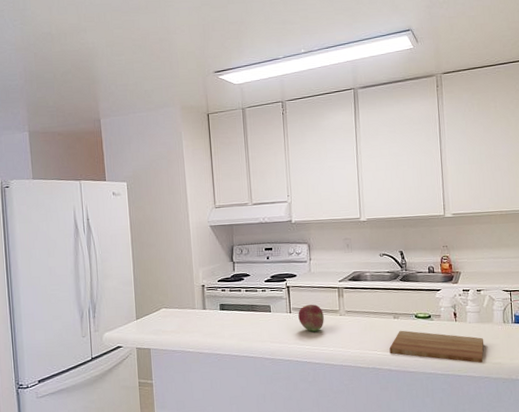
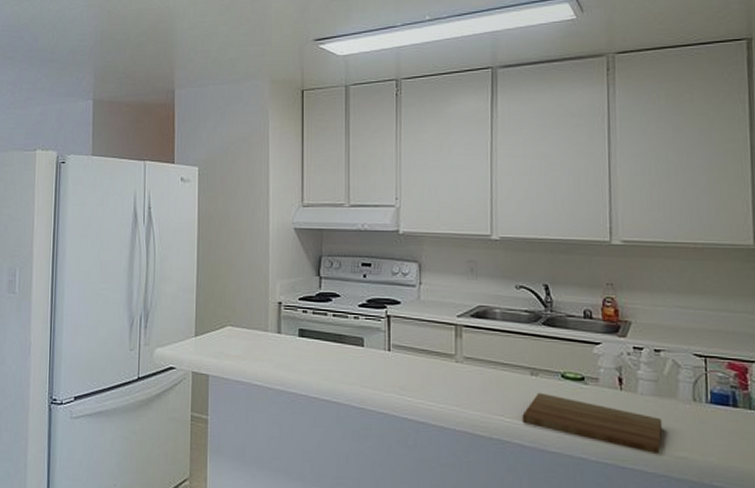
fruit: present [298,304,324,332] -> none [399,343,434,379]

